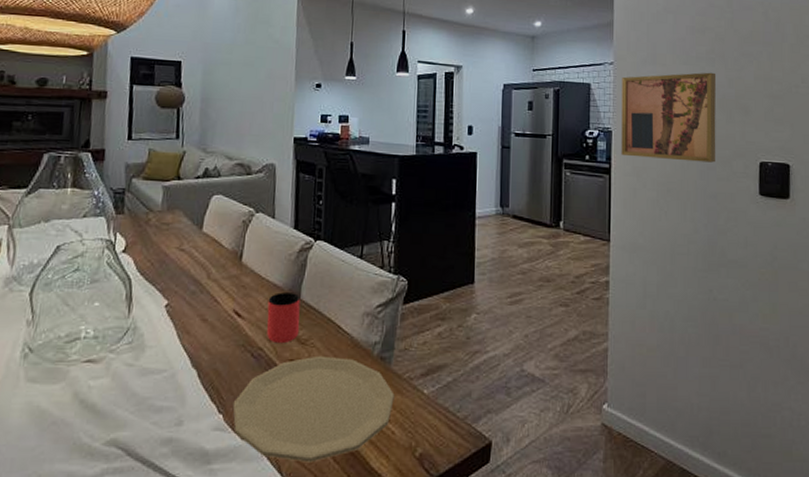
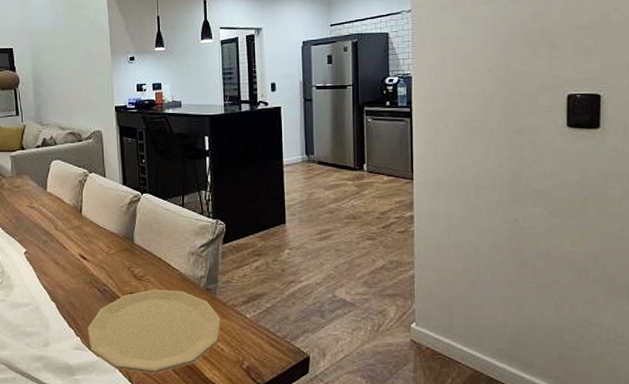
cup: present [266,292,301,344] -> none [107,238,136,280]
wall art: present [621,72,717,163] -> none [420,10,521,100]

